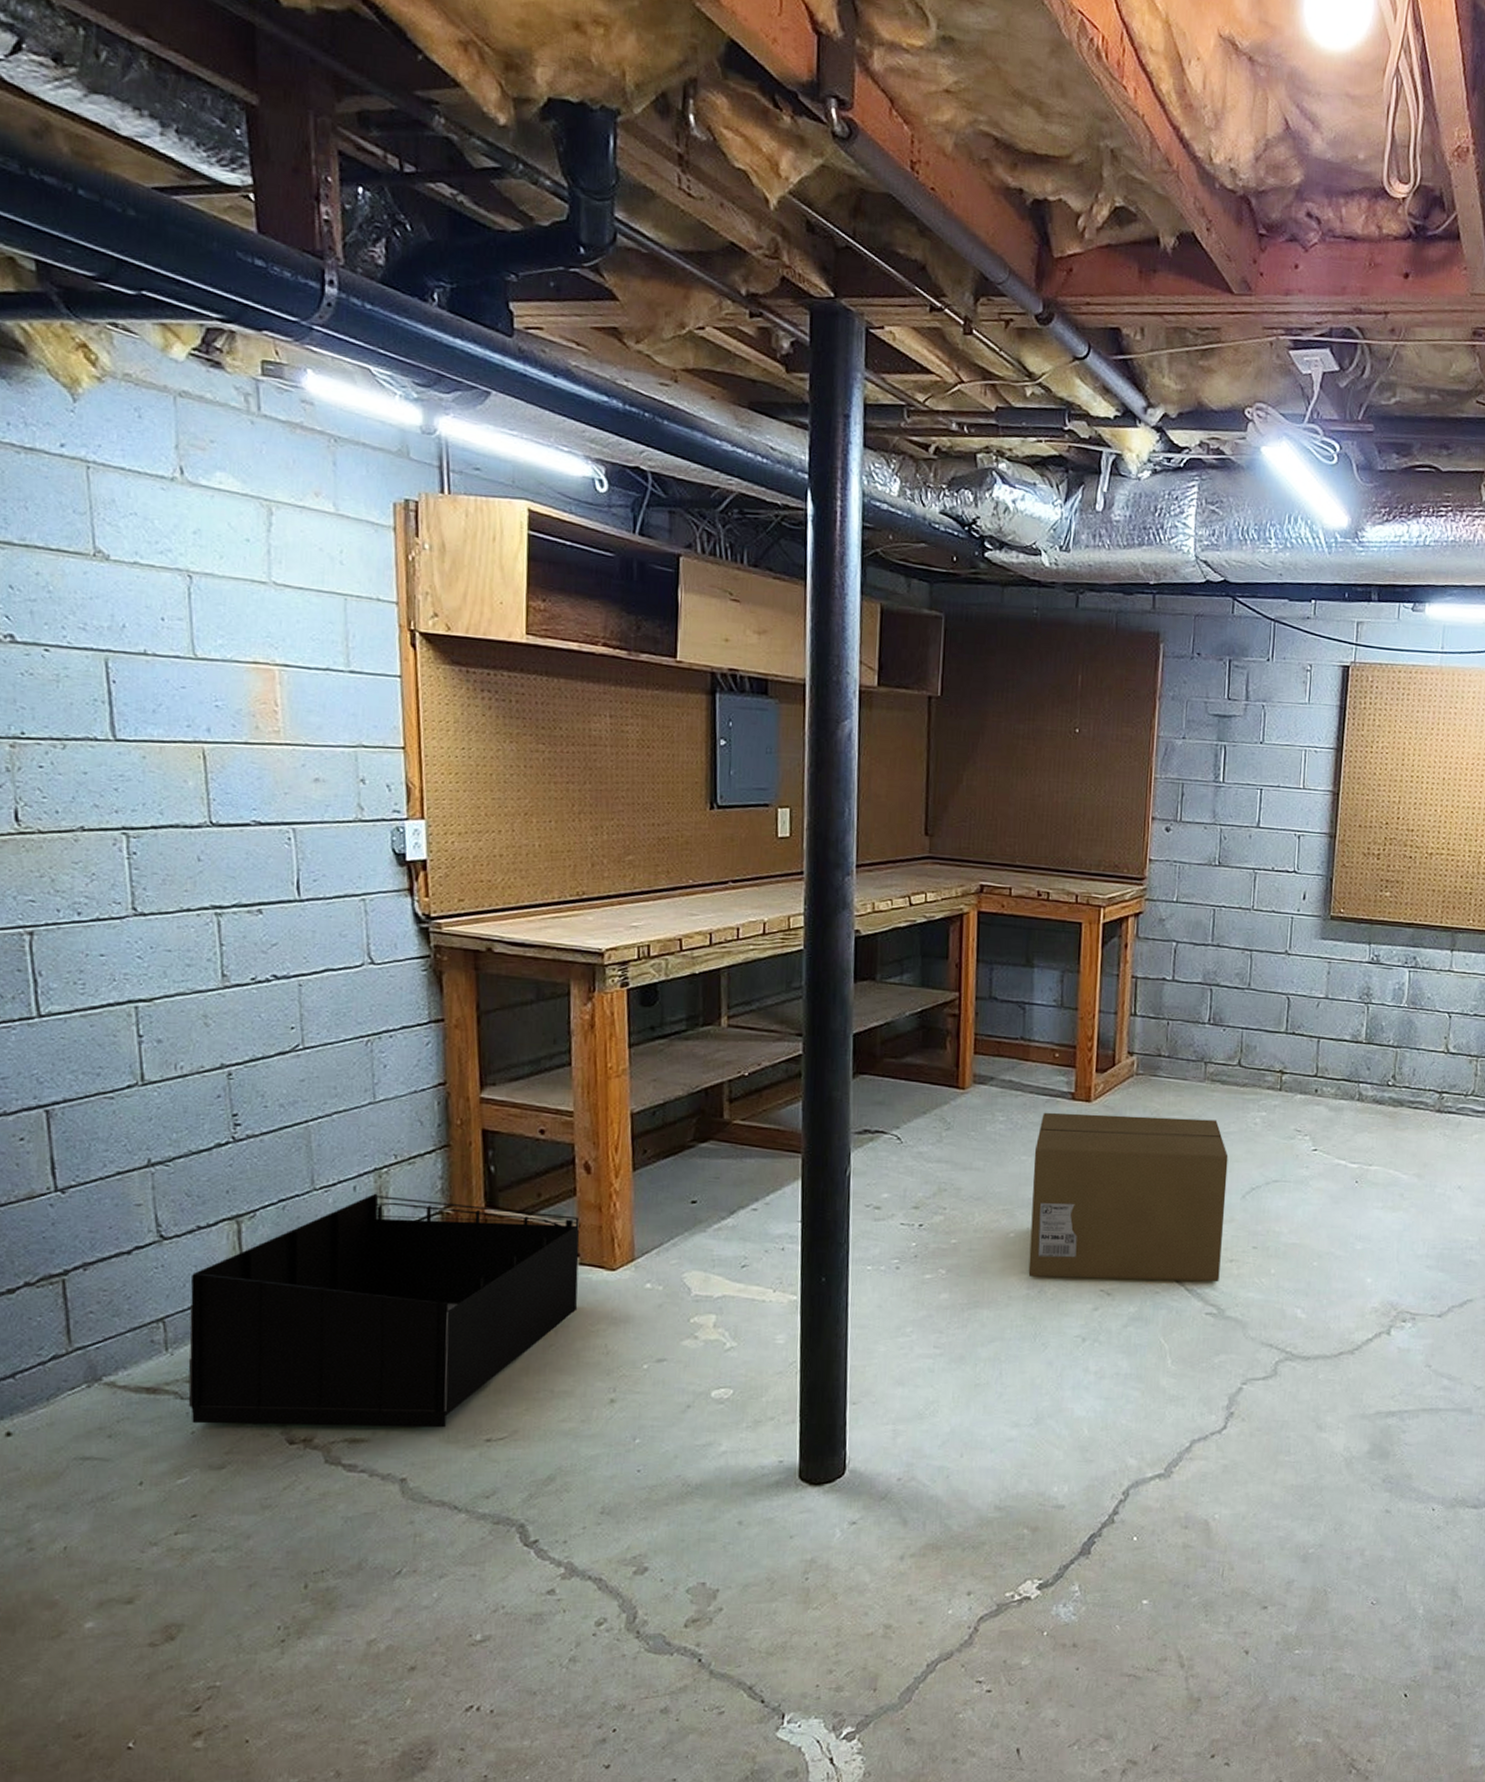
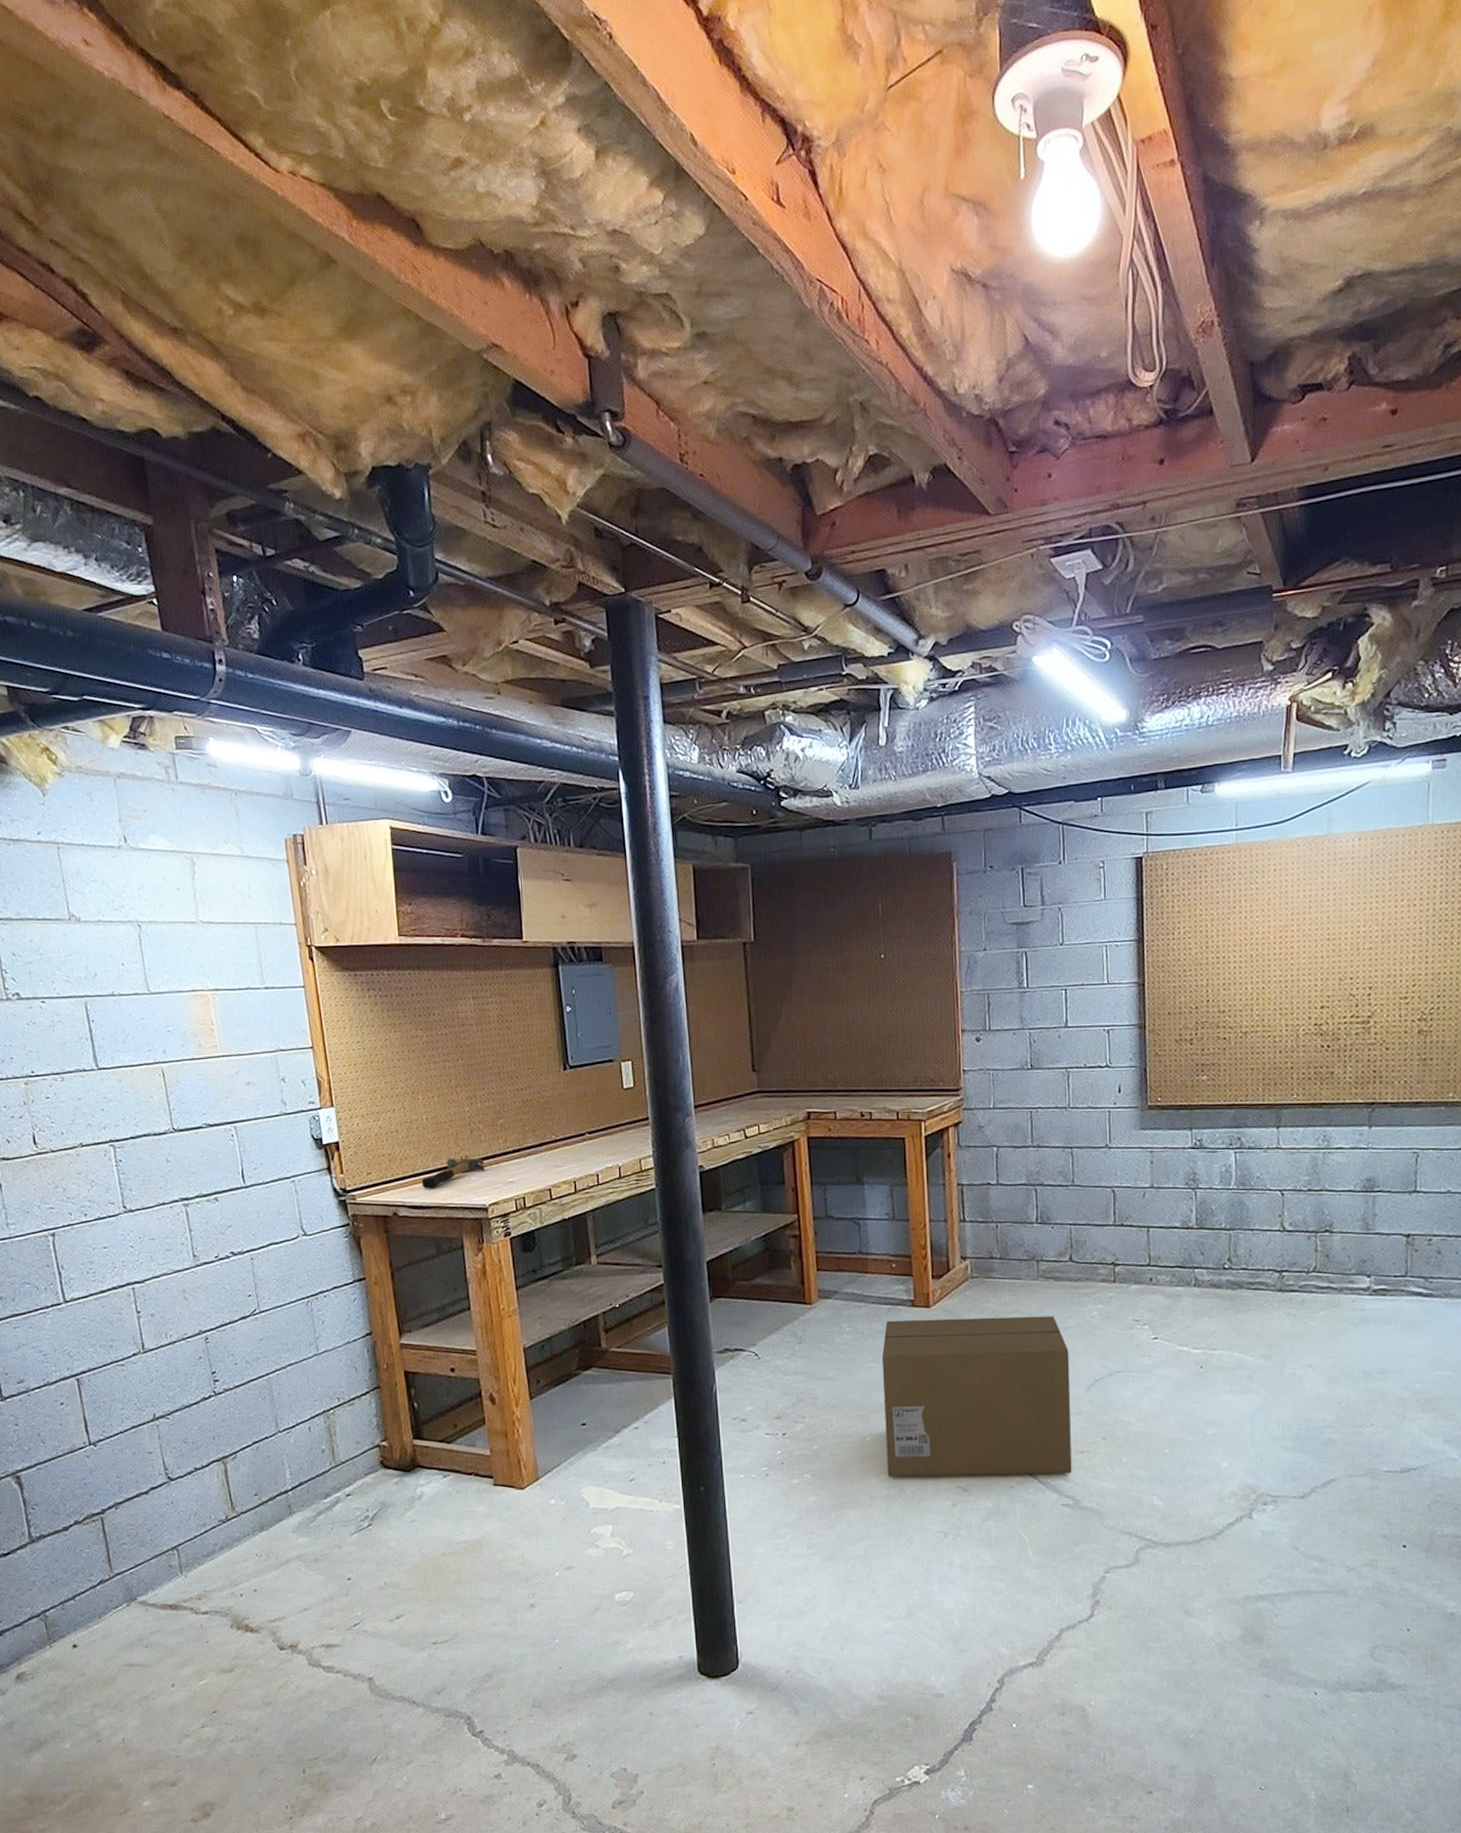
storage bin: present [188,1193,580,1428] -> none [194,1432,496,1634]
claw hammer: none [526,893,605,926] -> present [421,1158,485,1189]

